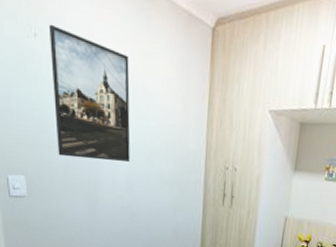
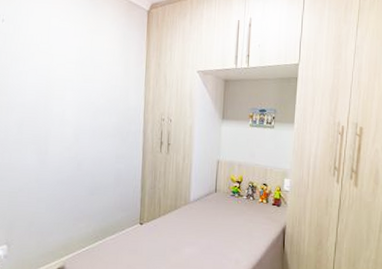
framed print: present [48,24,130,163] -> none [14,12,80,118]

